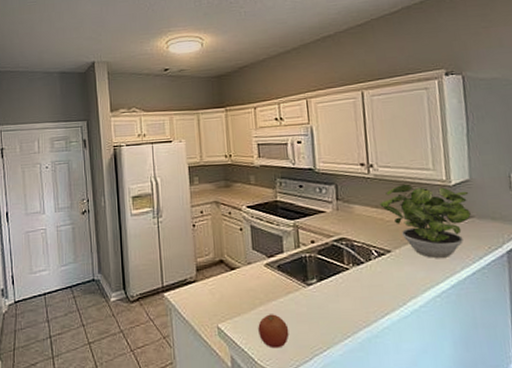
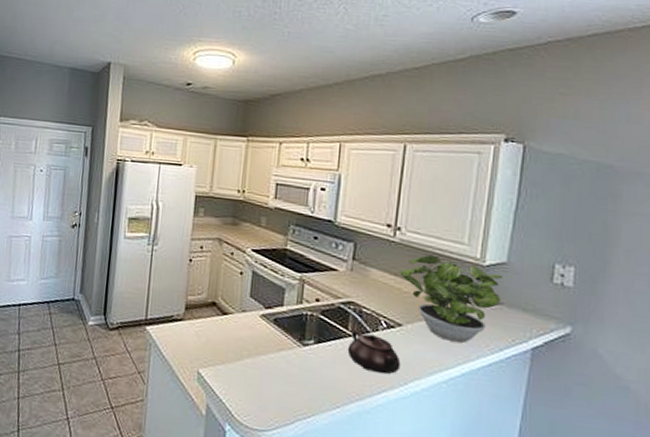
fruit: present [258,314,289,349] -> none [240,368,274,406]
teapot: none [347,263,397,299] -> present [347,329,401,375]

